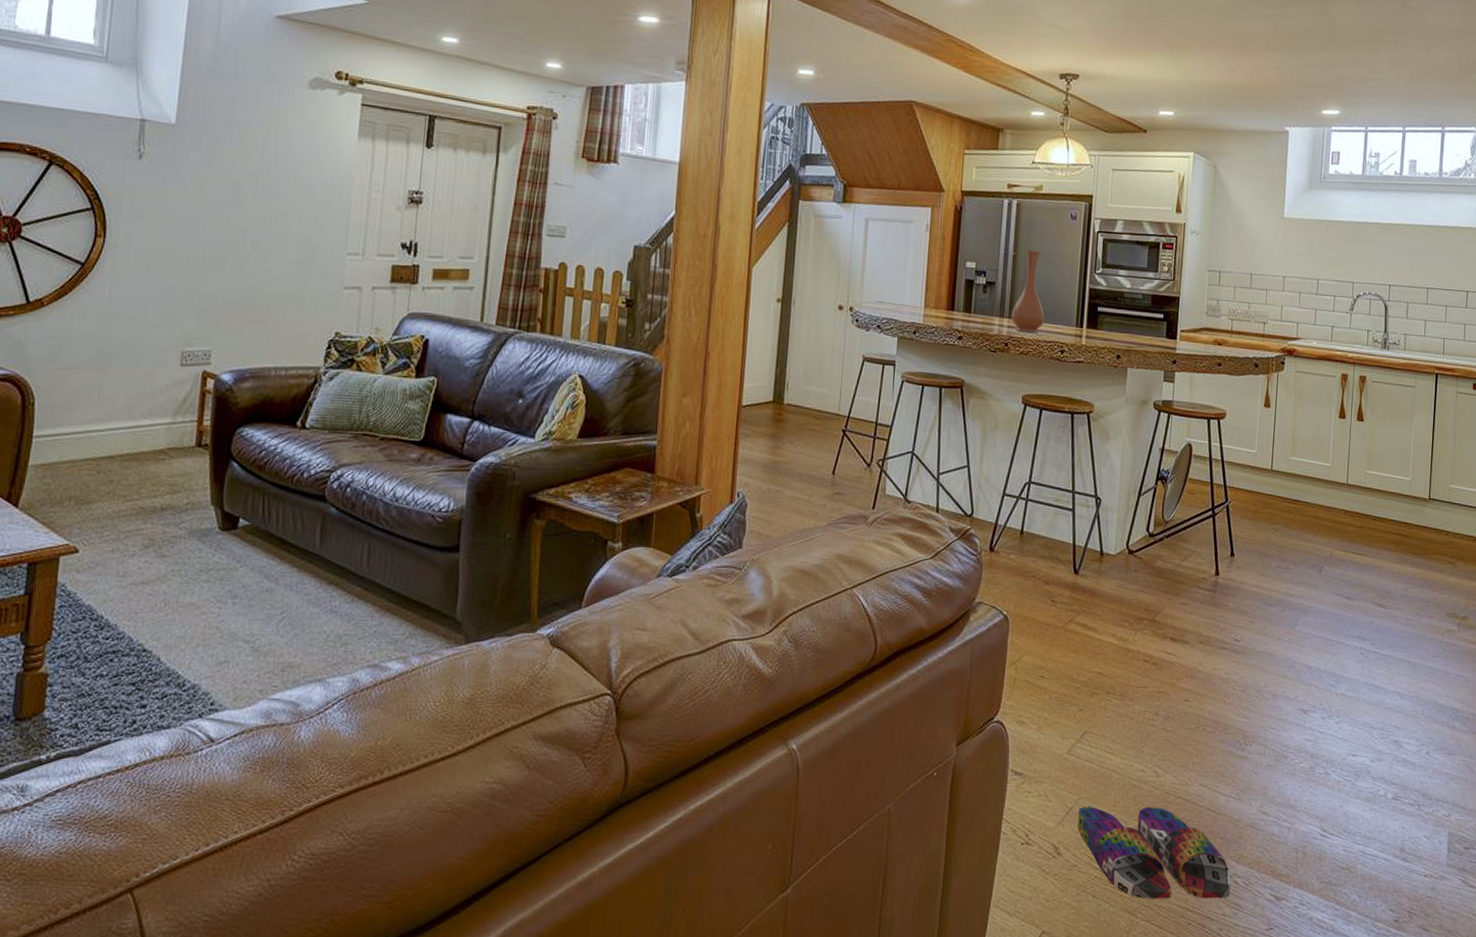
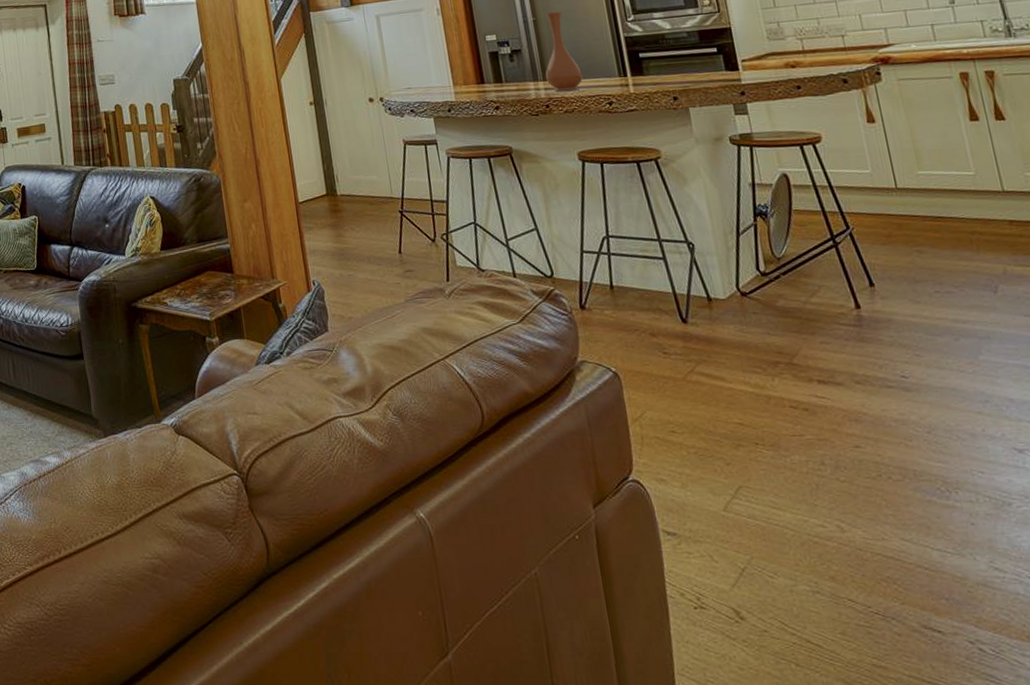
slippers: present [1077,806,1232,899] -> none [754,564,978,669]

